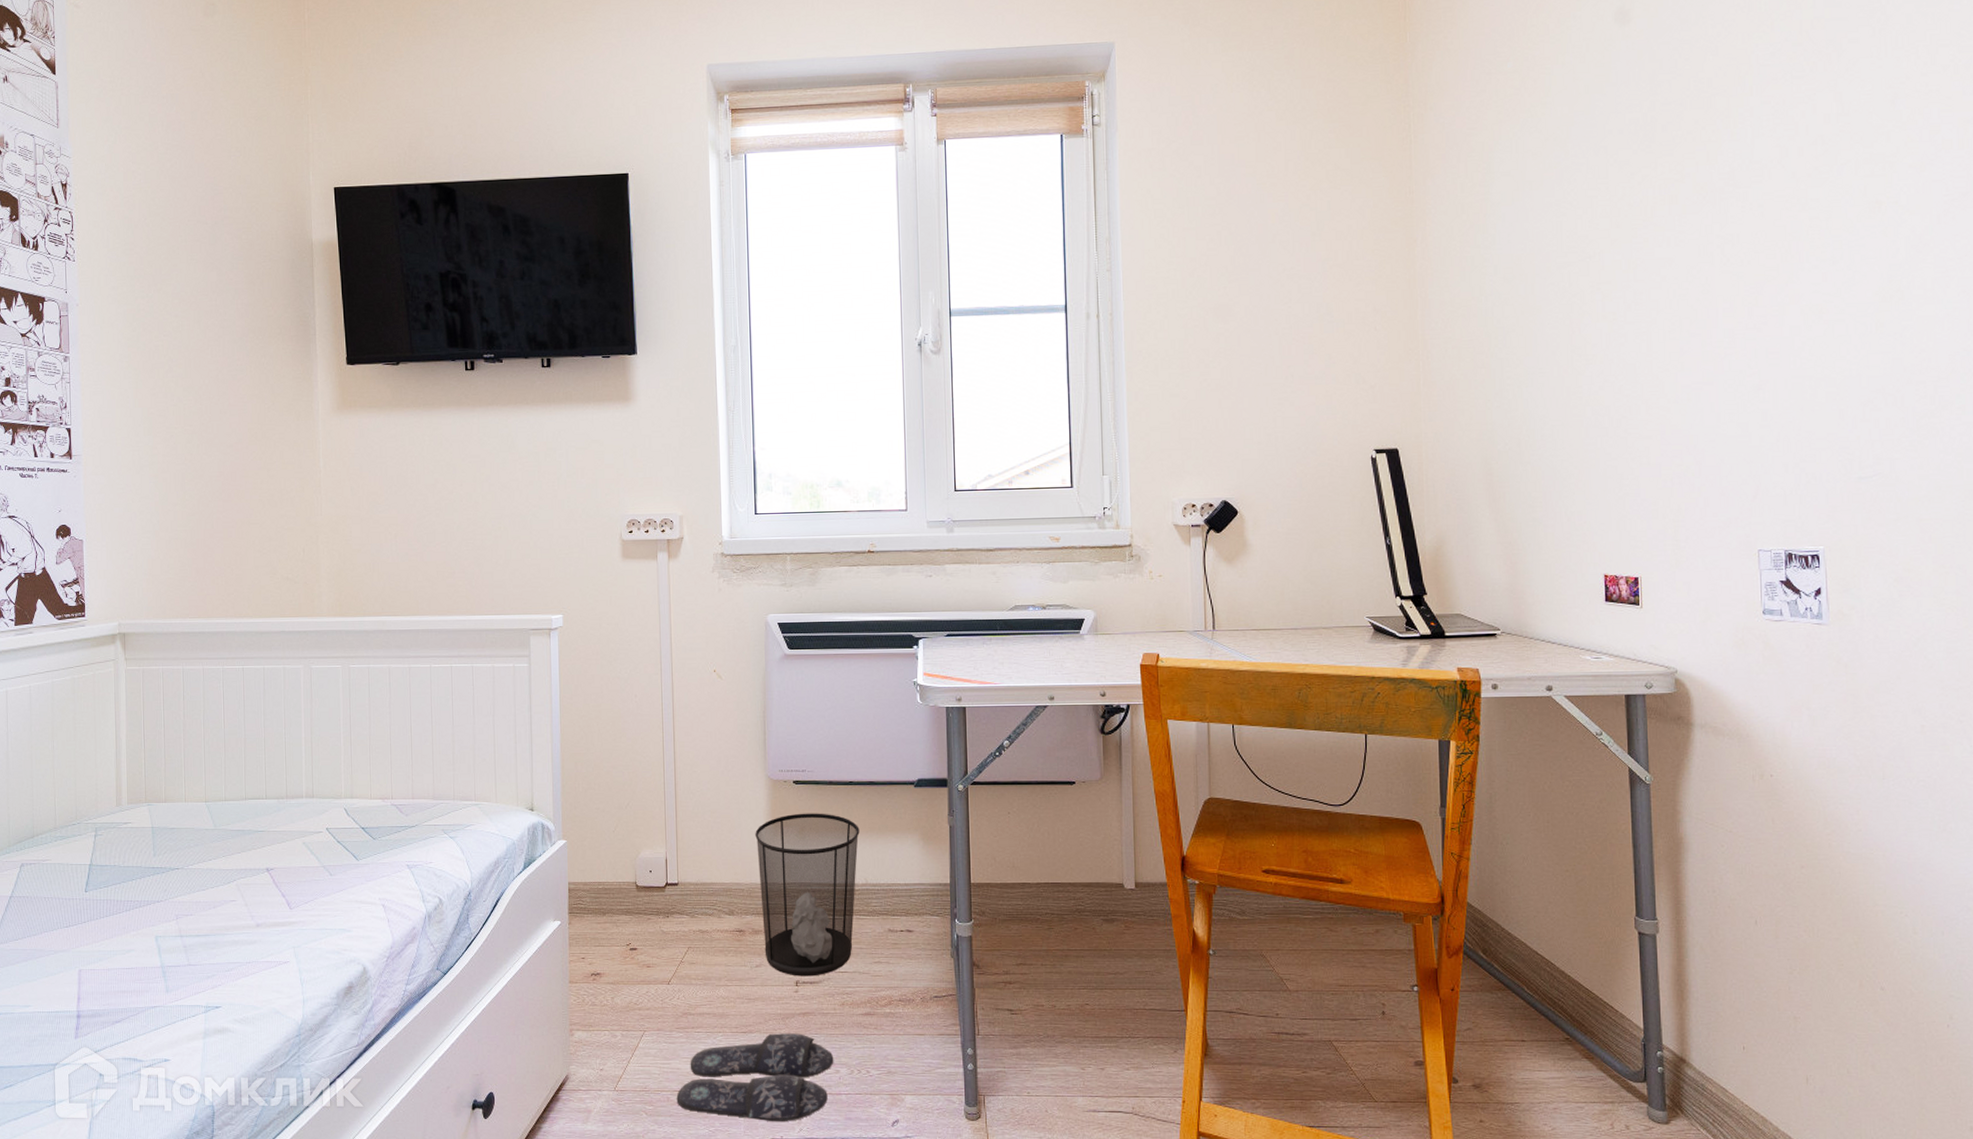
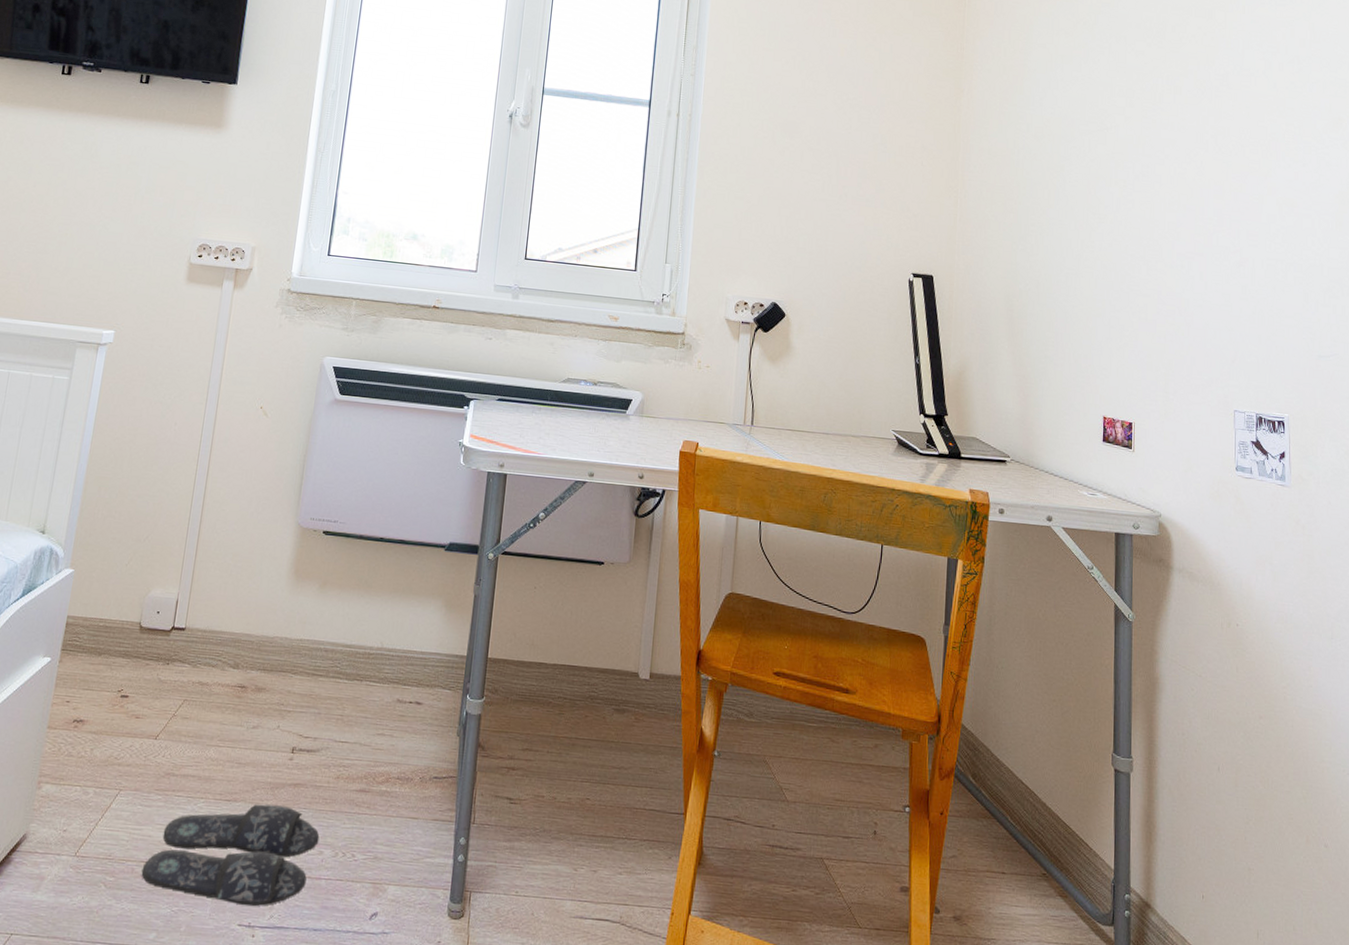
waste bin: present [755,813,860,976] -> none [264,565,384,744]

